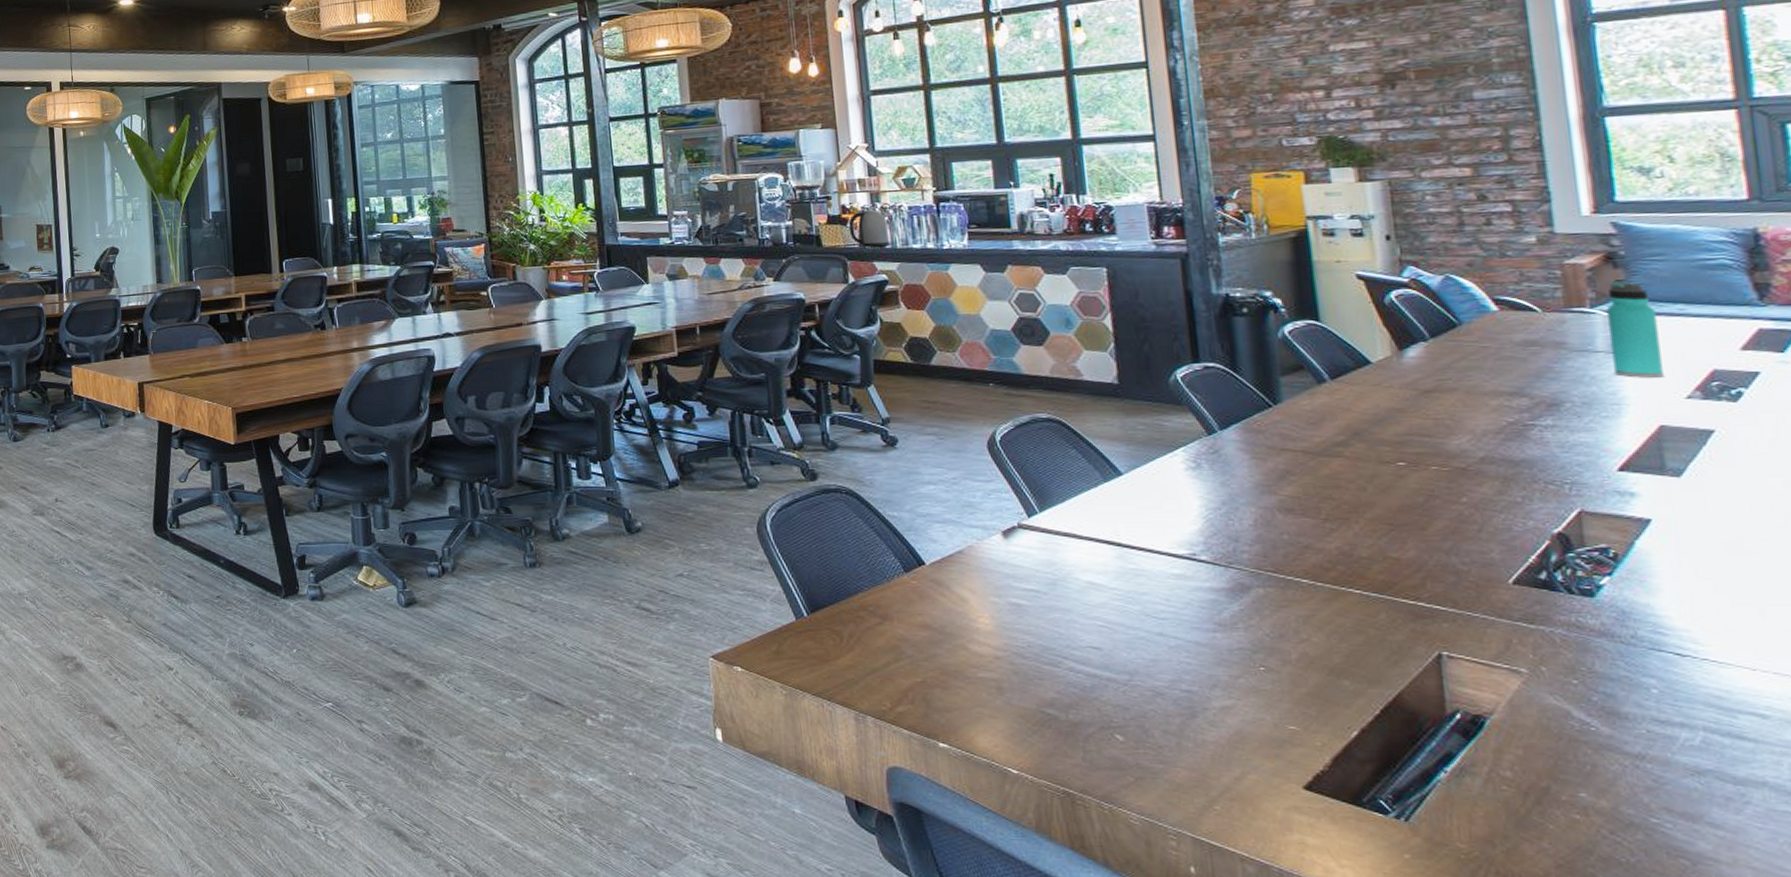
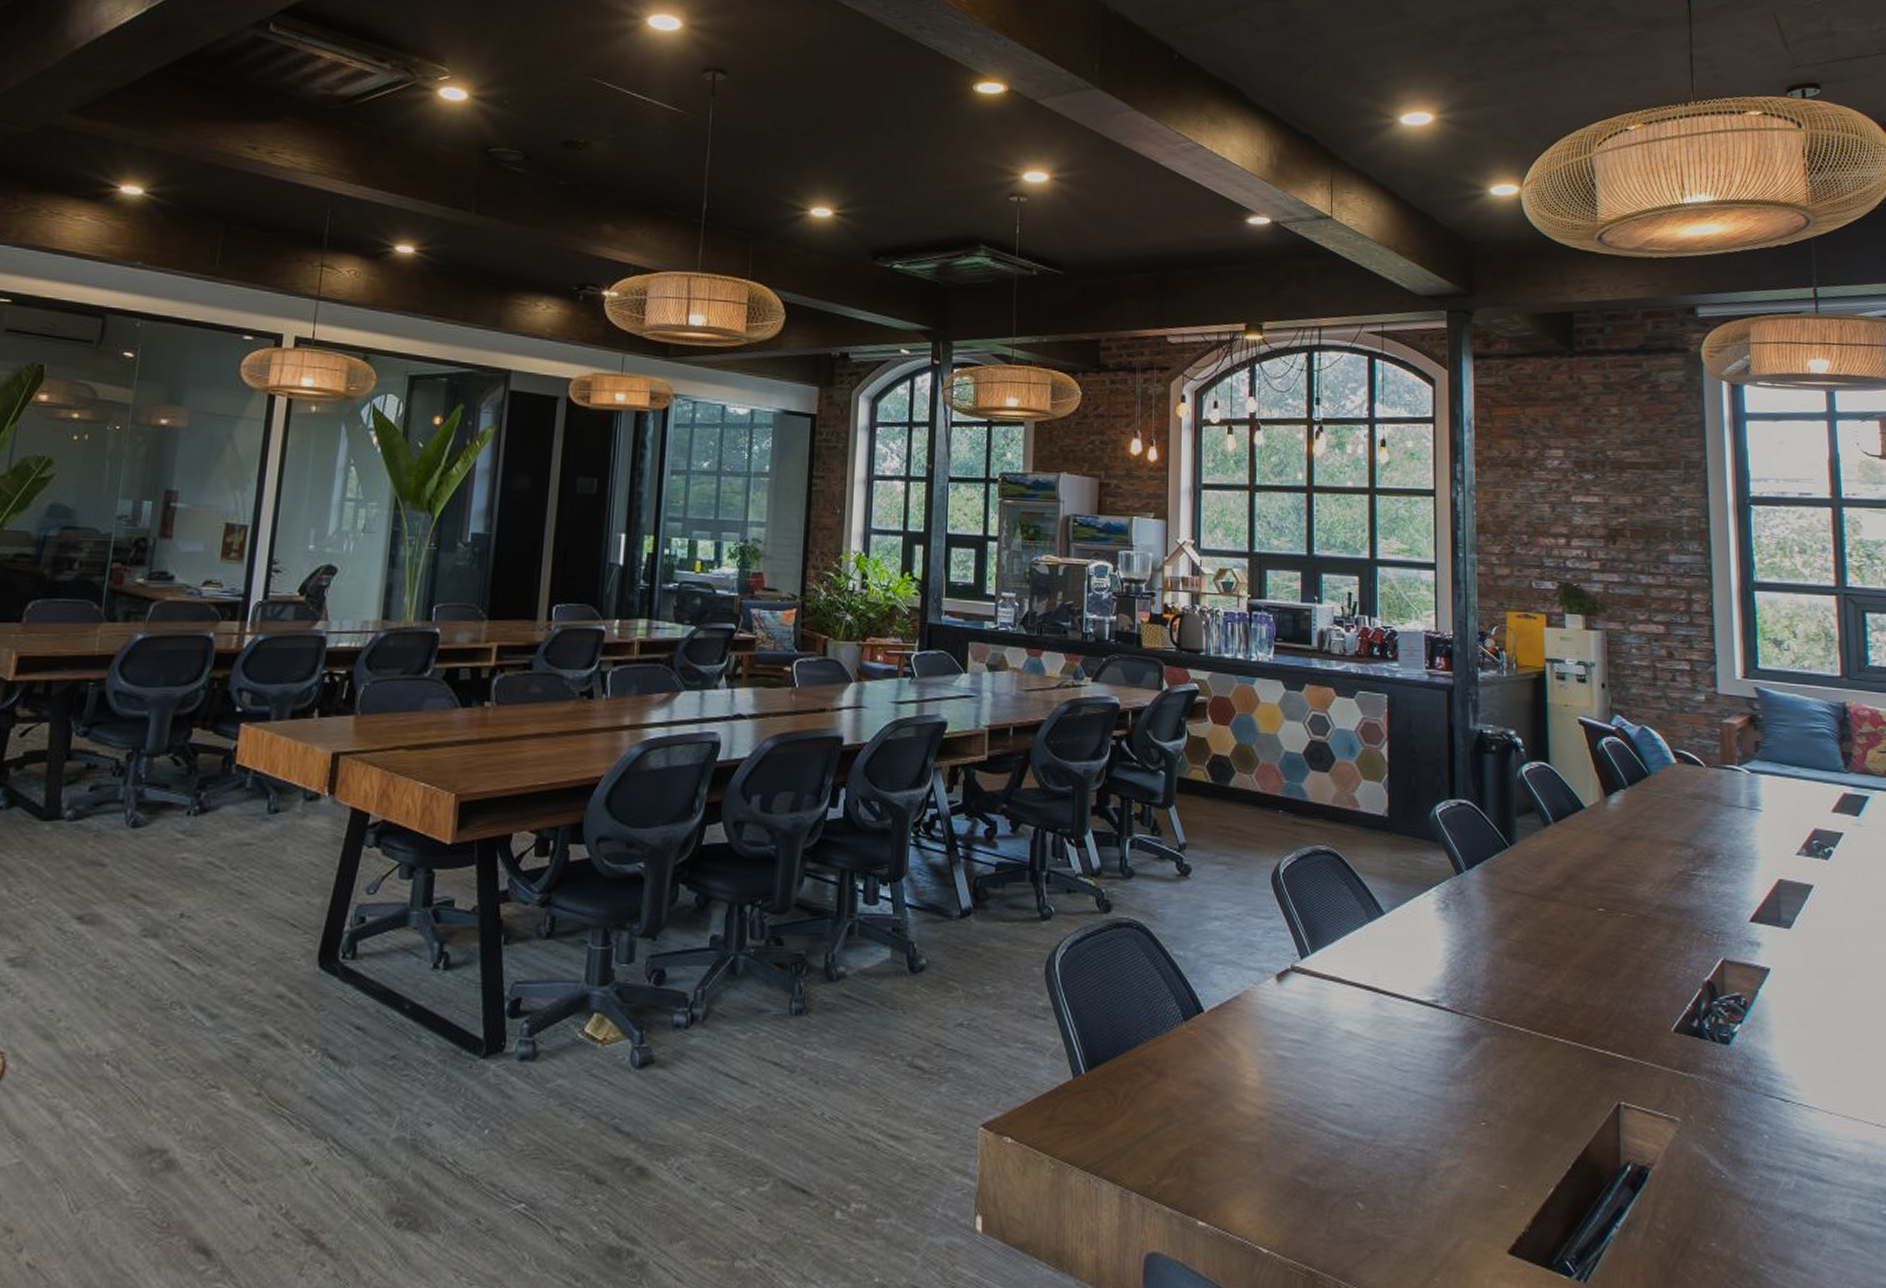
thermos bottle: present [1607,281,1663,378] -> none [1749,742,1783,834]

